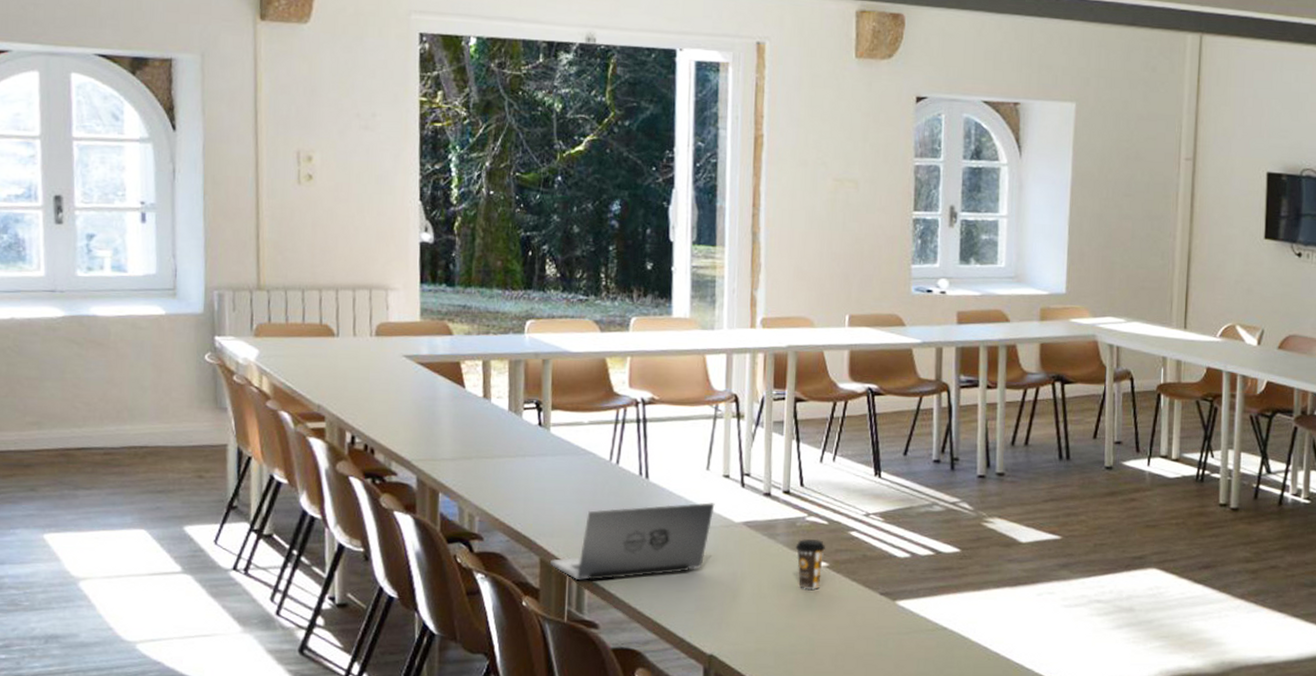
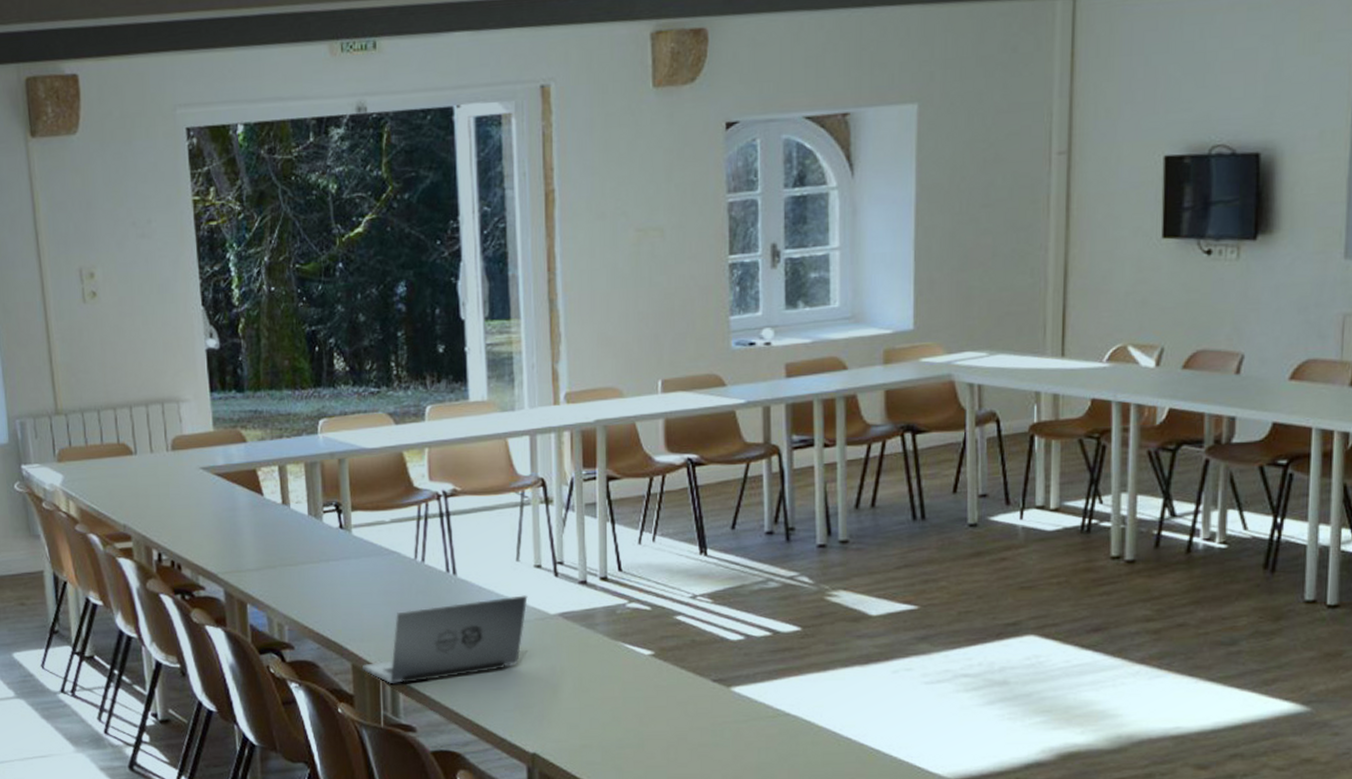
coffee cup: present [795,539,826,590] -> none [617,627,650,681]

